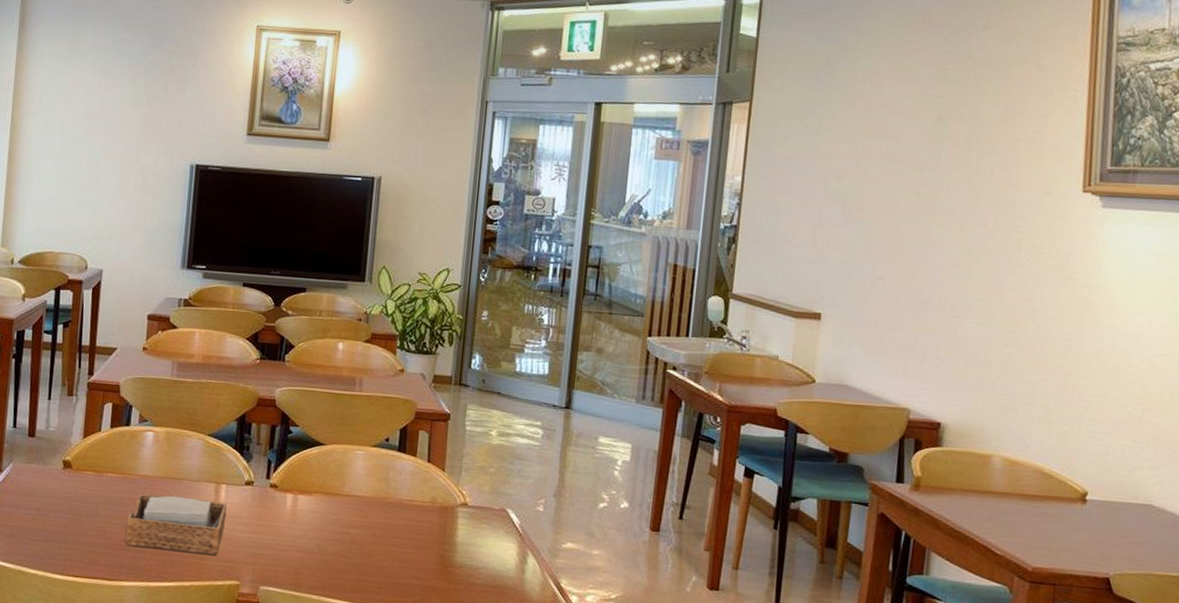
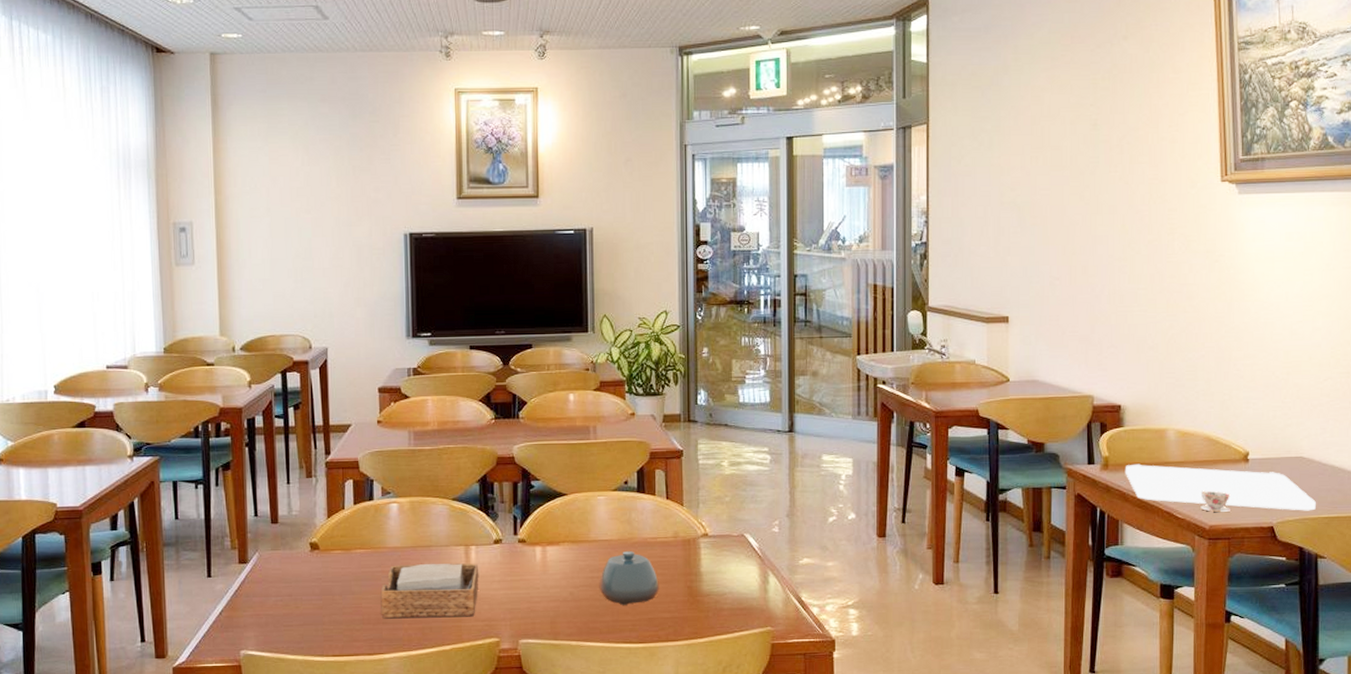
sugar bowl: none [347,509,411,566] -> present [599,550,659,605]
placemat: none [938,488,1164,567] -> present [1125,464,1316,511]
teacup: none [1023,527,1061,556] -> present [1200,490,1232,513]

